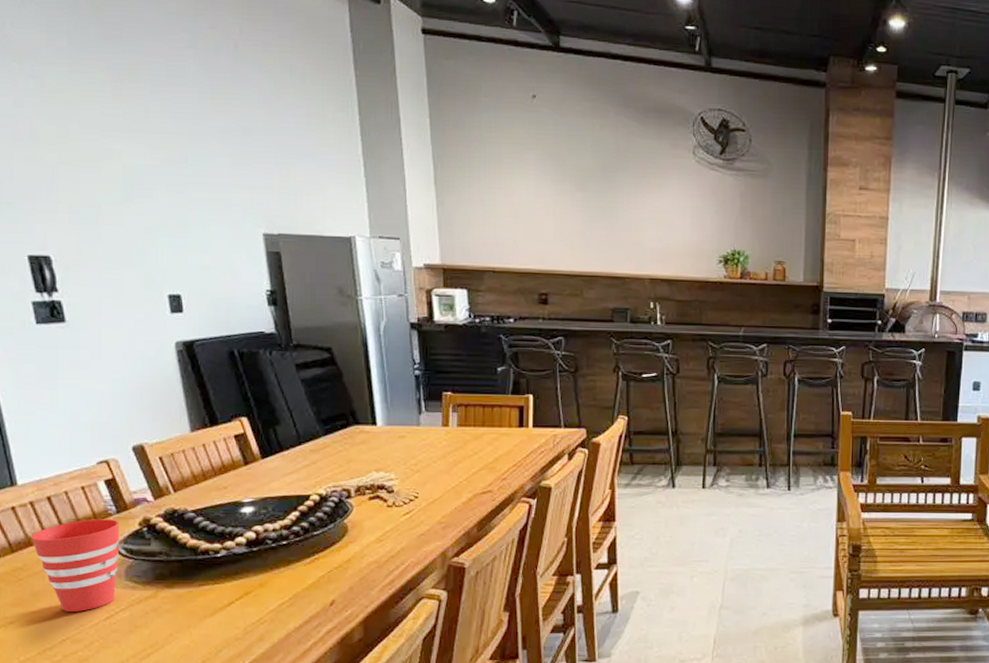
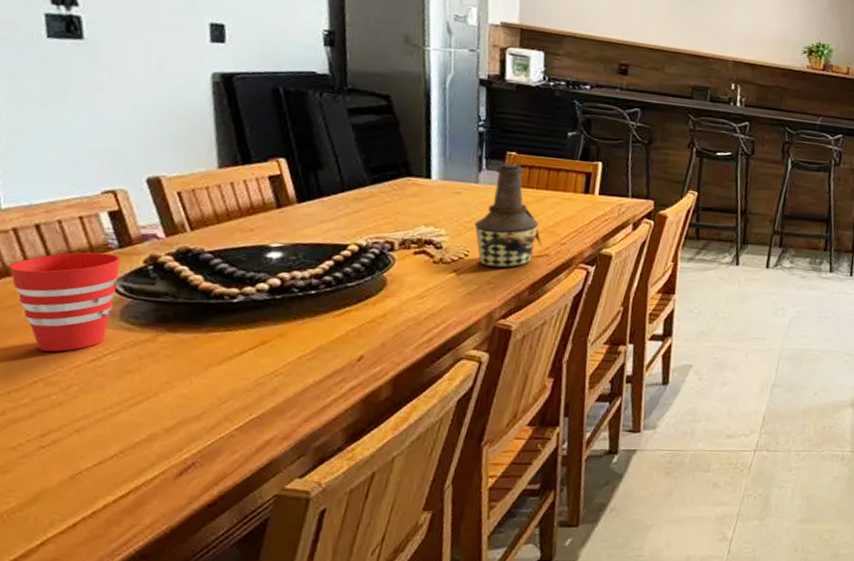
bottle: none [420,404,484,508] -> present [474,163,542,269]

